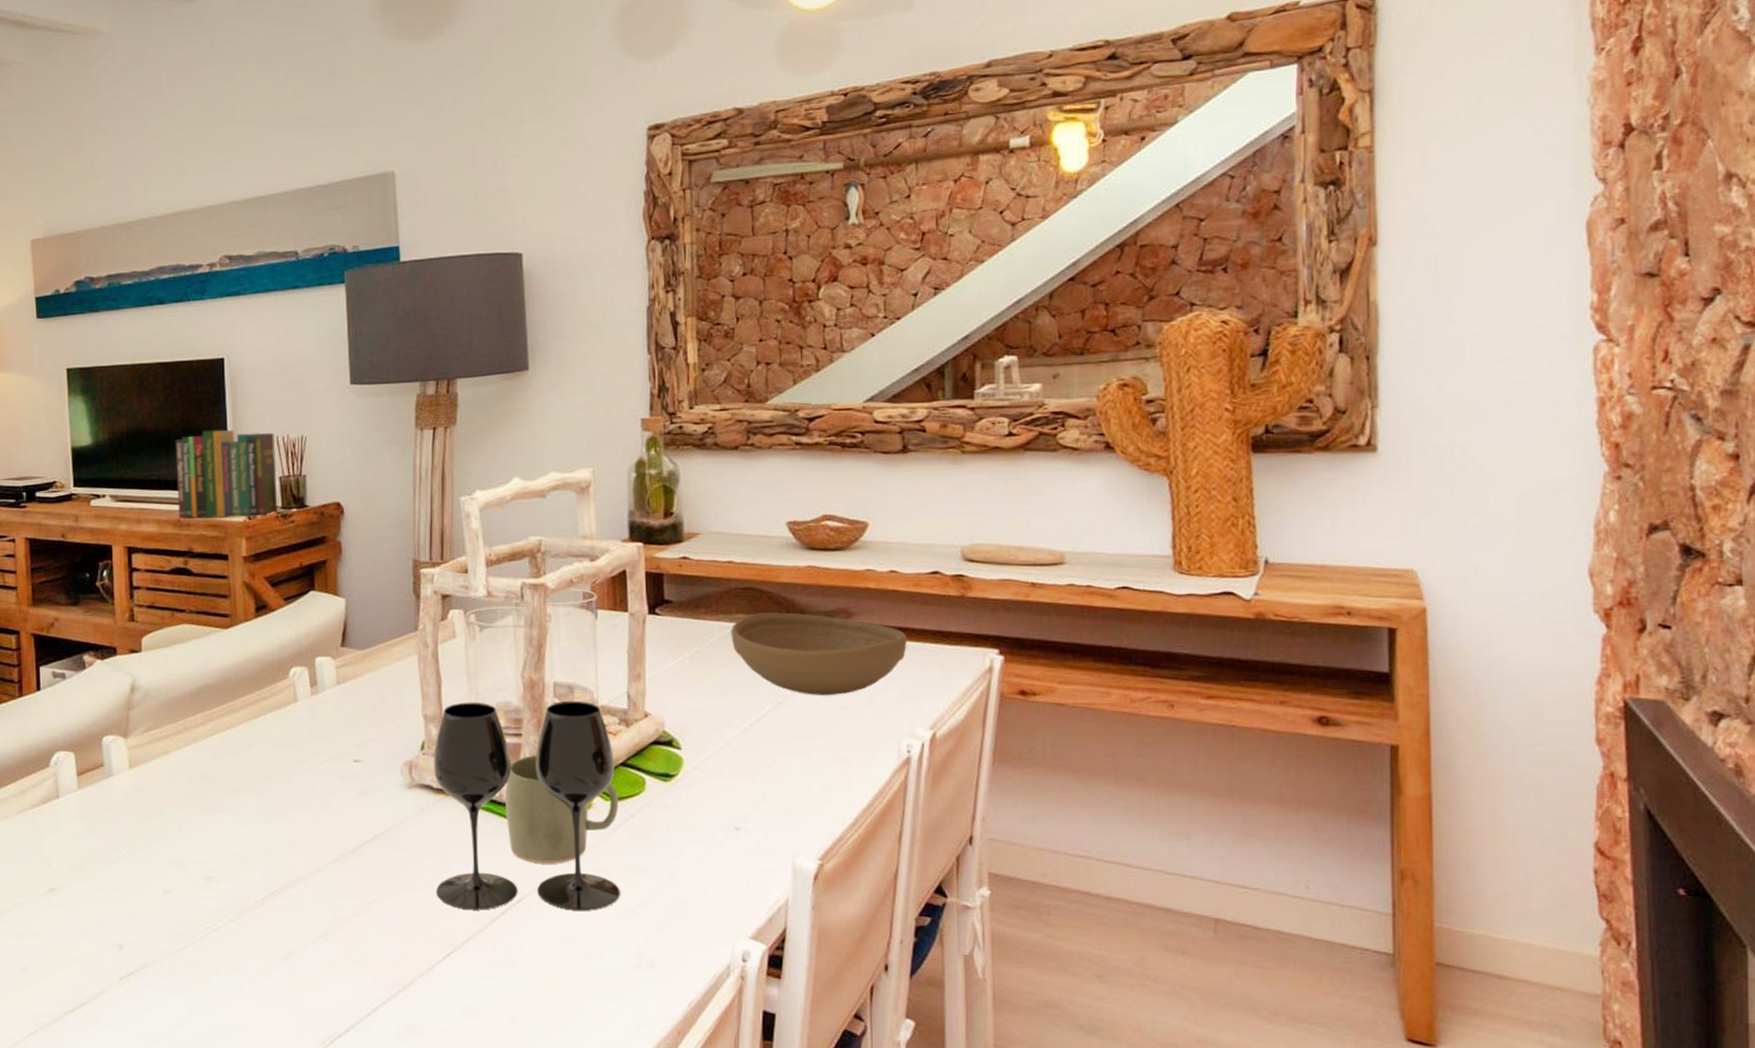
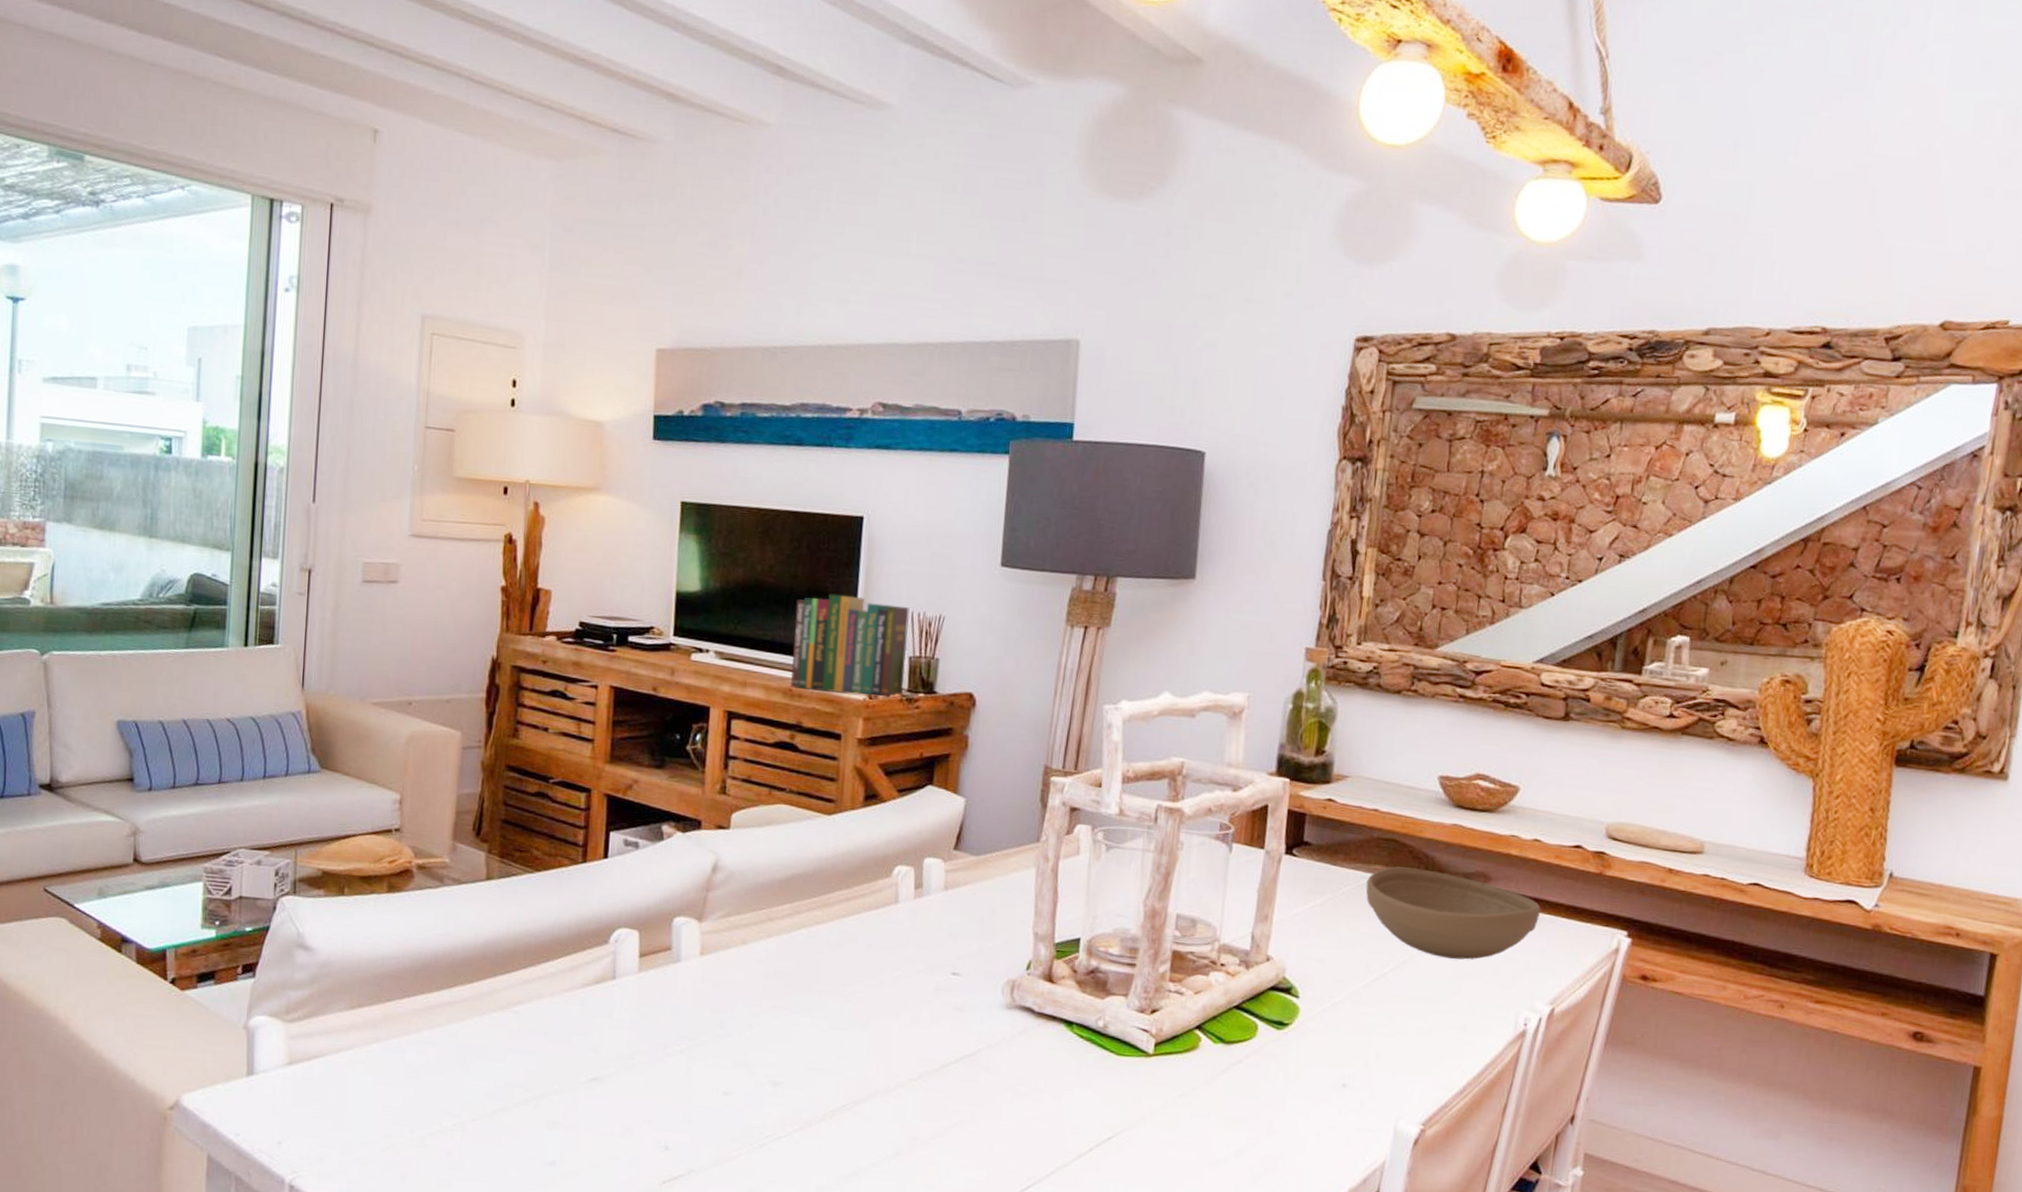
wine glass: present [433,700,620,911] -> none [1023,924,1229,1155]
mug: present [505,755,619,864] -> none [1107,988,1228,1103]

